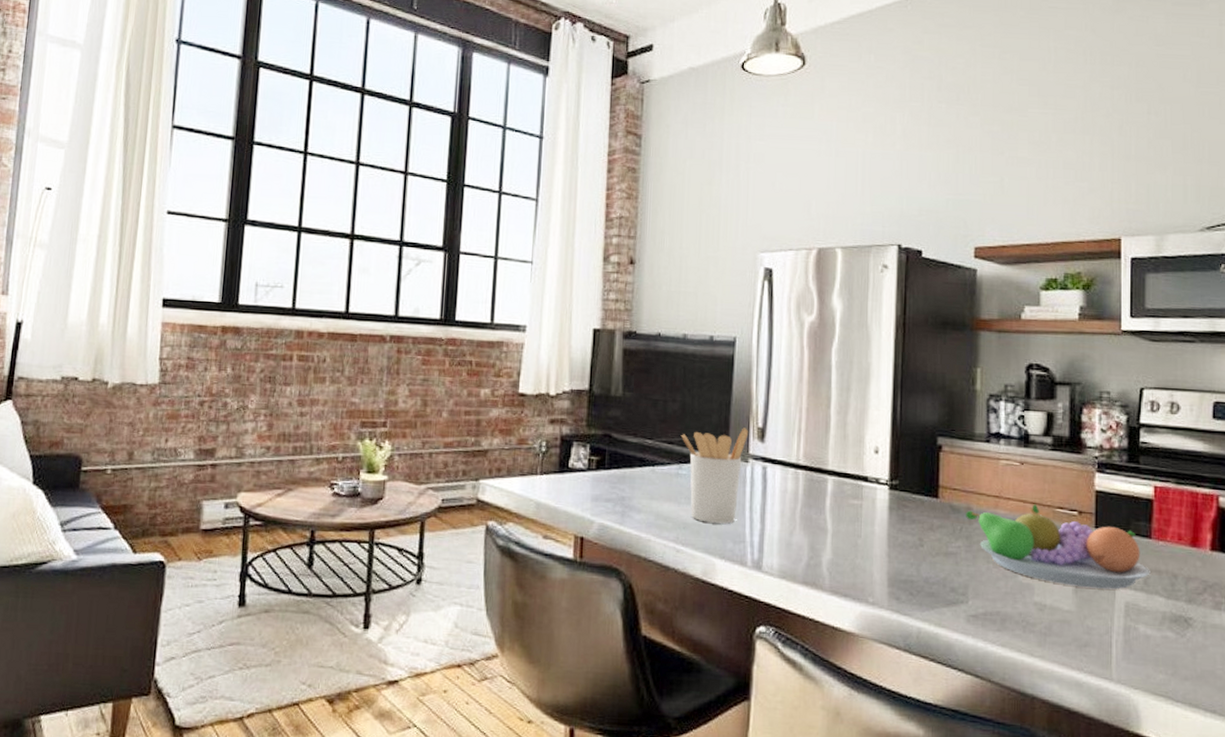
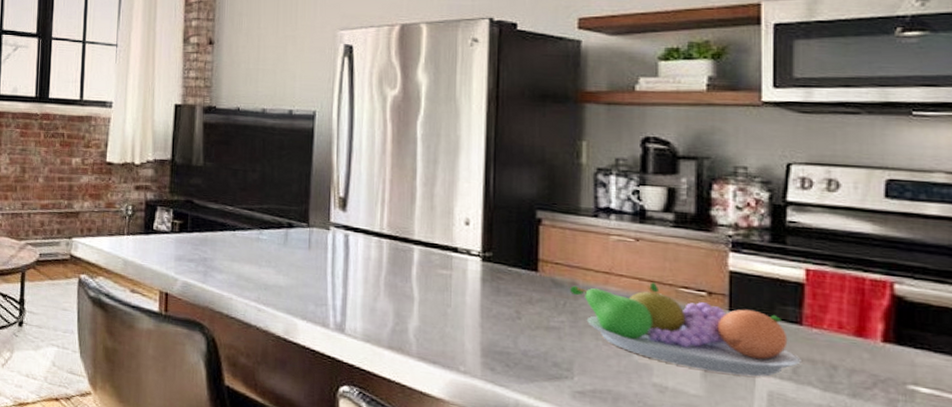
utensil holder: present [680,428,748,524] -> none [260,197,329,287]

